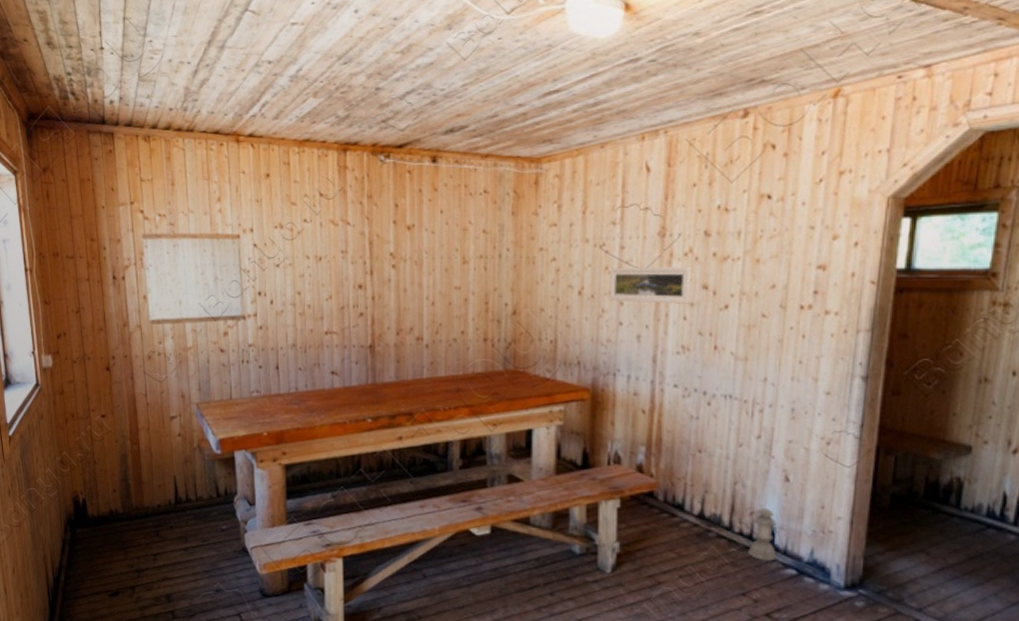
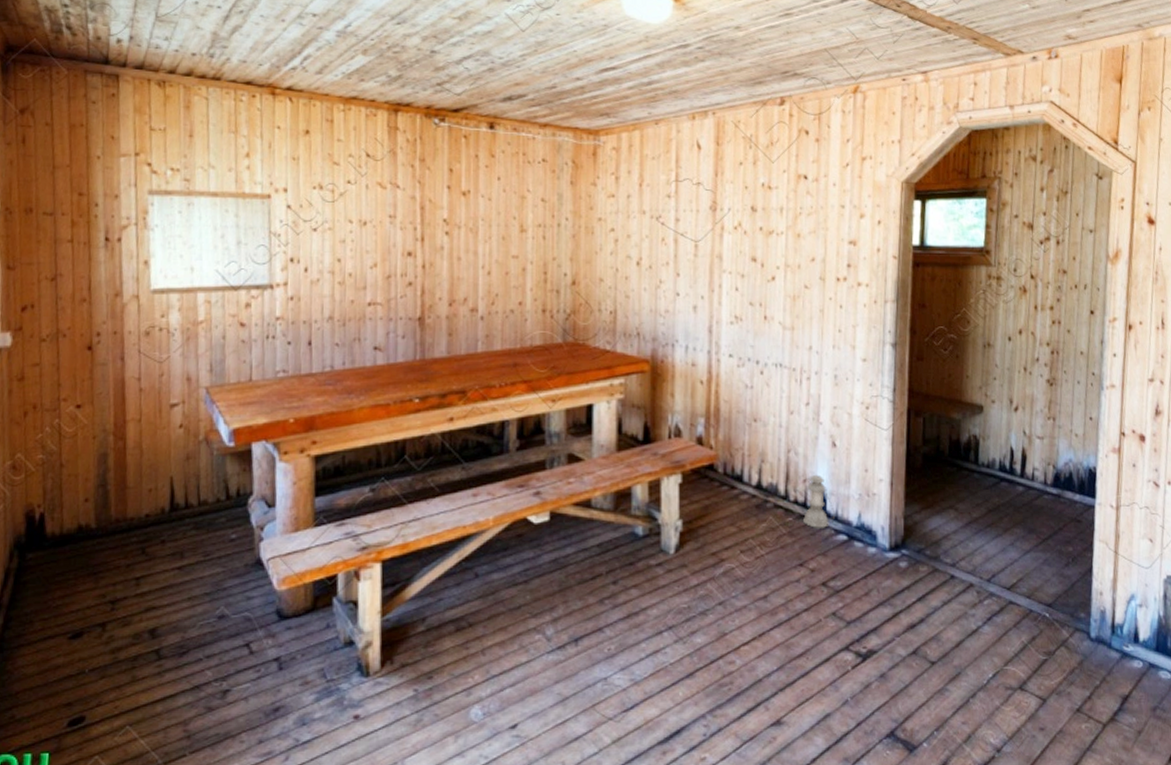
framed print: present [609,266,693,304] -> none [666,239,742,276]

